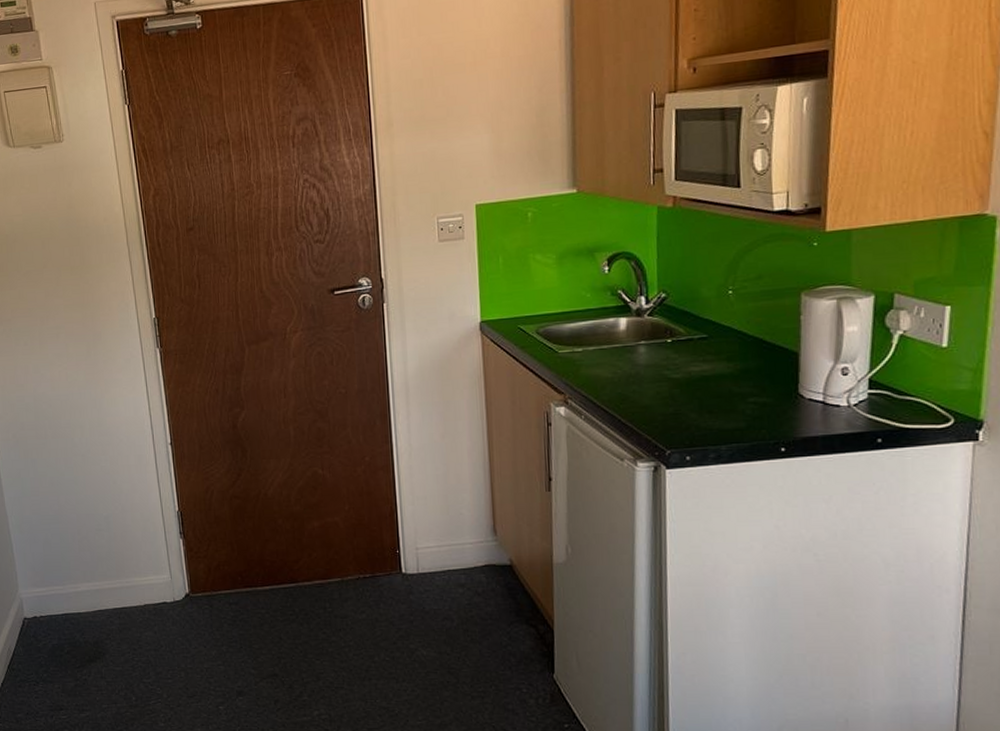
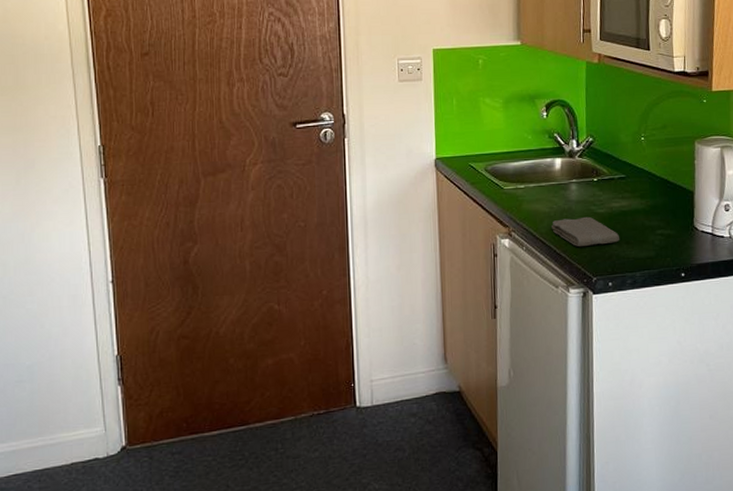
washcloth: none [615,382,701,416] -> present [552,216,620,246]

